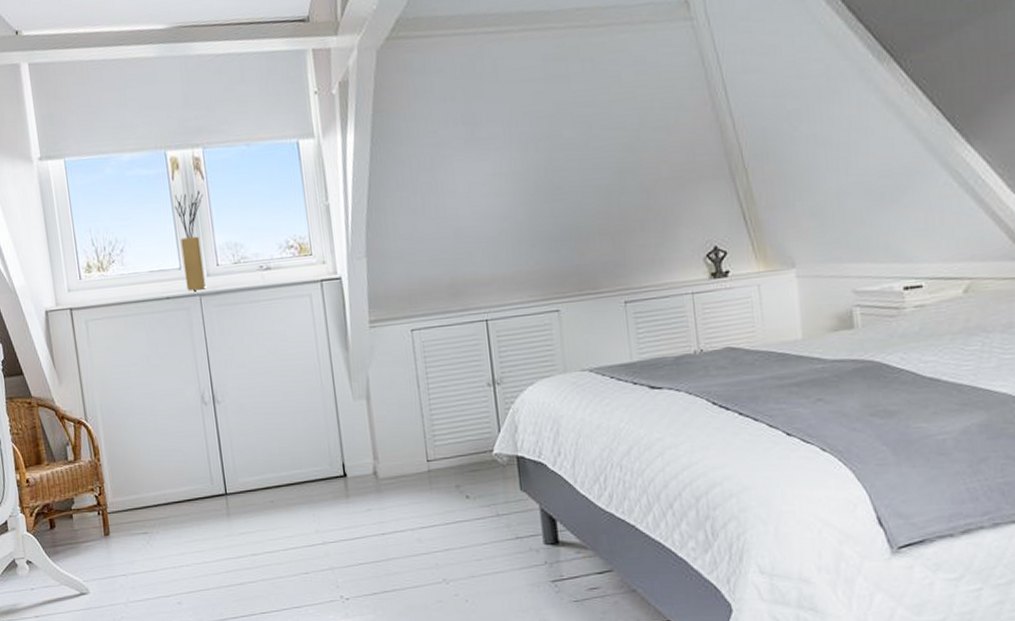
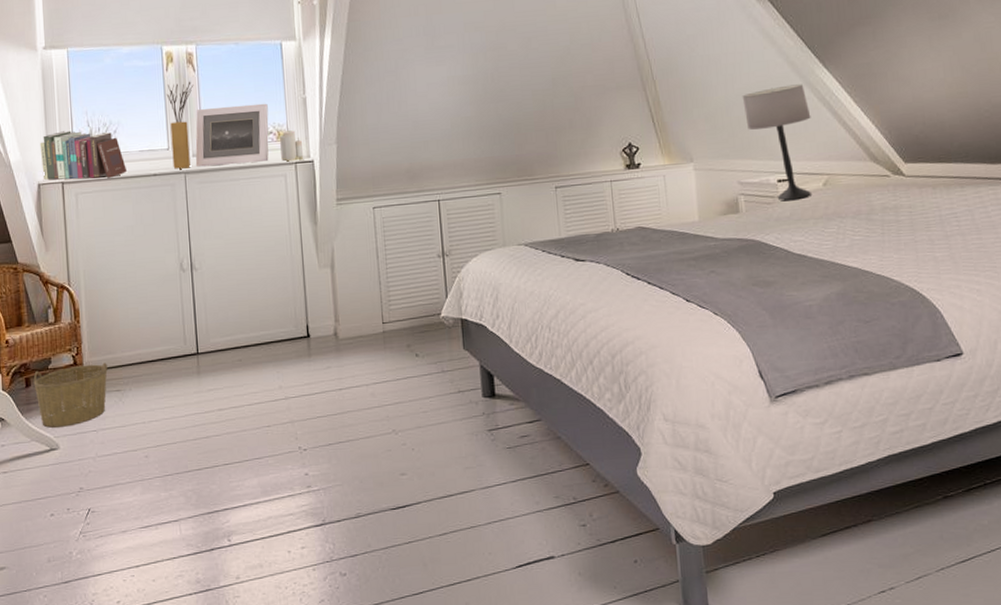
books: none [43,251,138,306] -> present [39,130,128,180]
basket: none [57,503,134,571] -> present [33,362,108,428]
picture frame: none [207,212,291,289] -> present [195,103,269,167]
candle: none [301,241,331,280] -> present [279,128,304,162]
table lamp: none [858,166,949,313] -> present [742,84,811,202]

